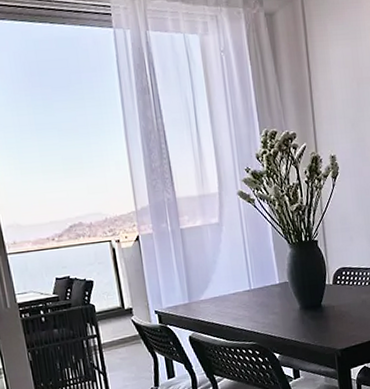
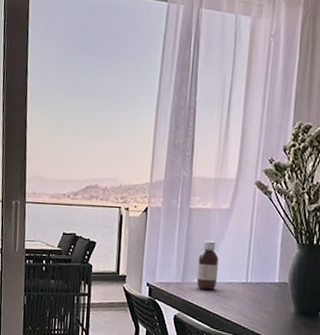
bottle: none [200,256,223,305] -> present [196,240,219,290]

